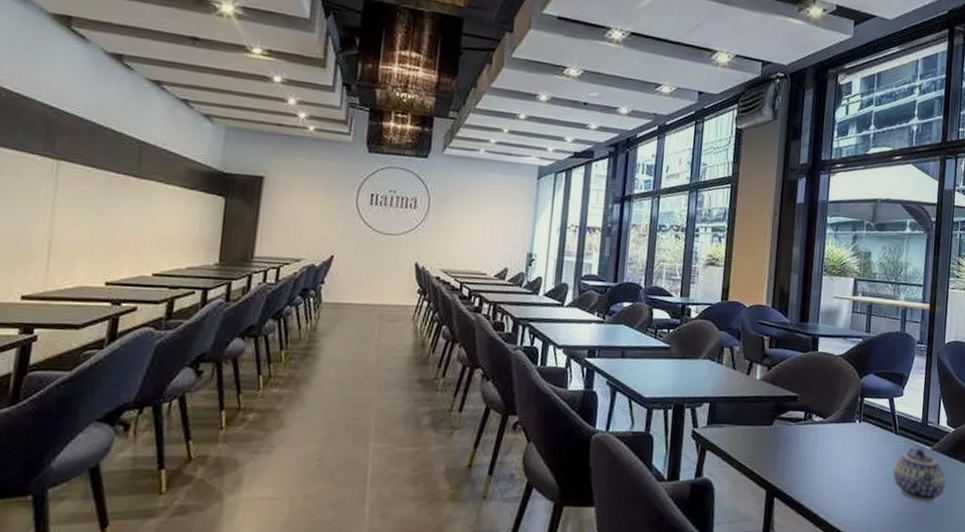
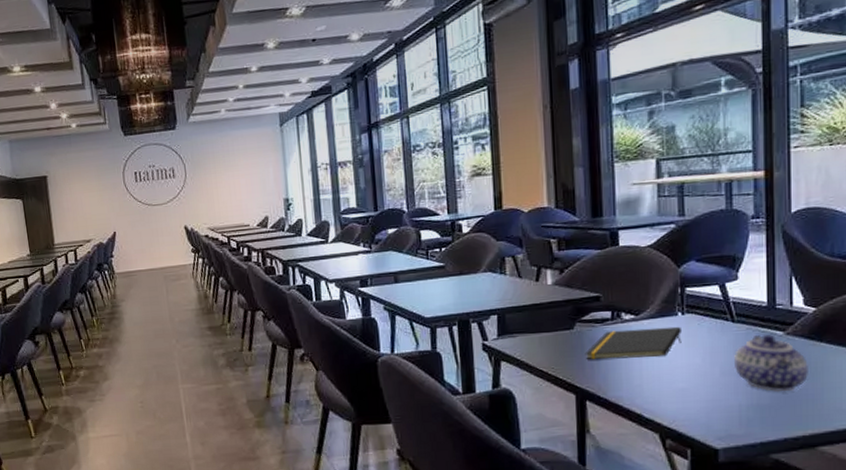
notepad: none [779,430,857,461] -> present [585,326,682,360]

